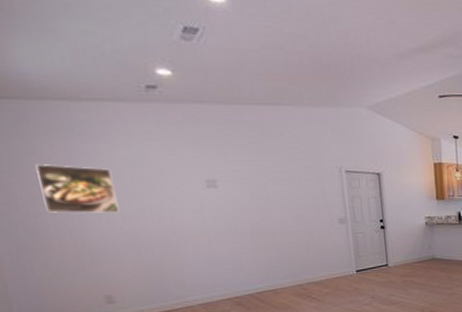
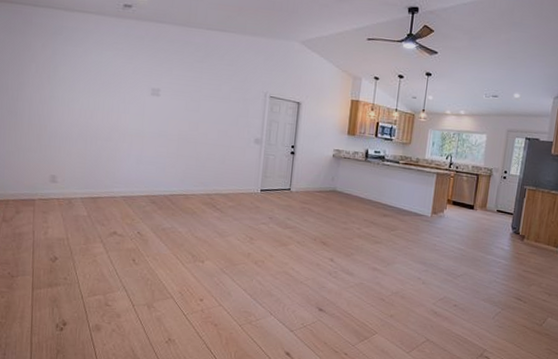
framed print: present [35,164,120,213] -> none [26,58,81,106]

